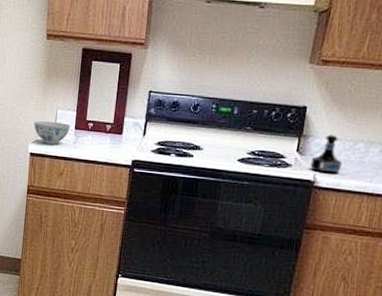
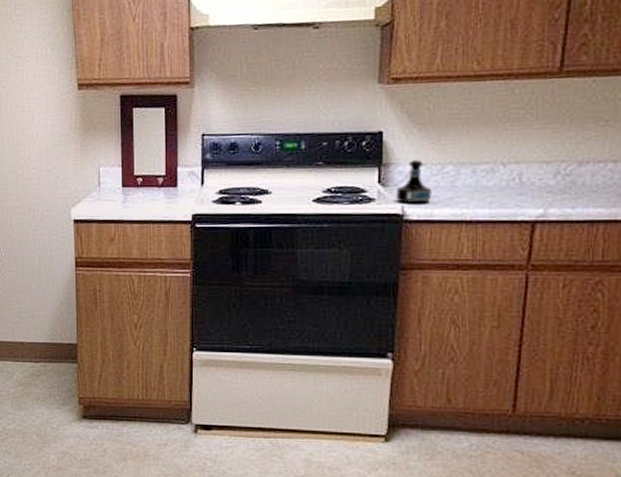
bowl: present [34,121,71,145] -> none [75,181,117,207]

